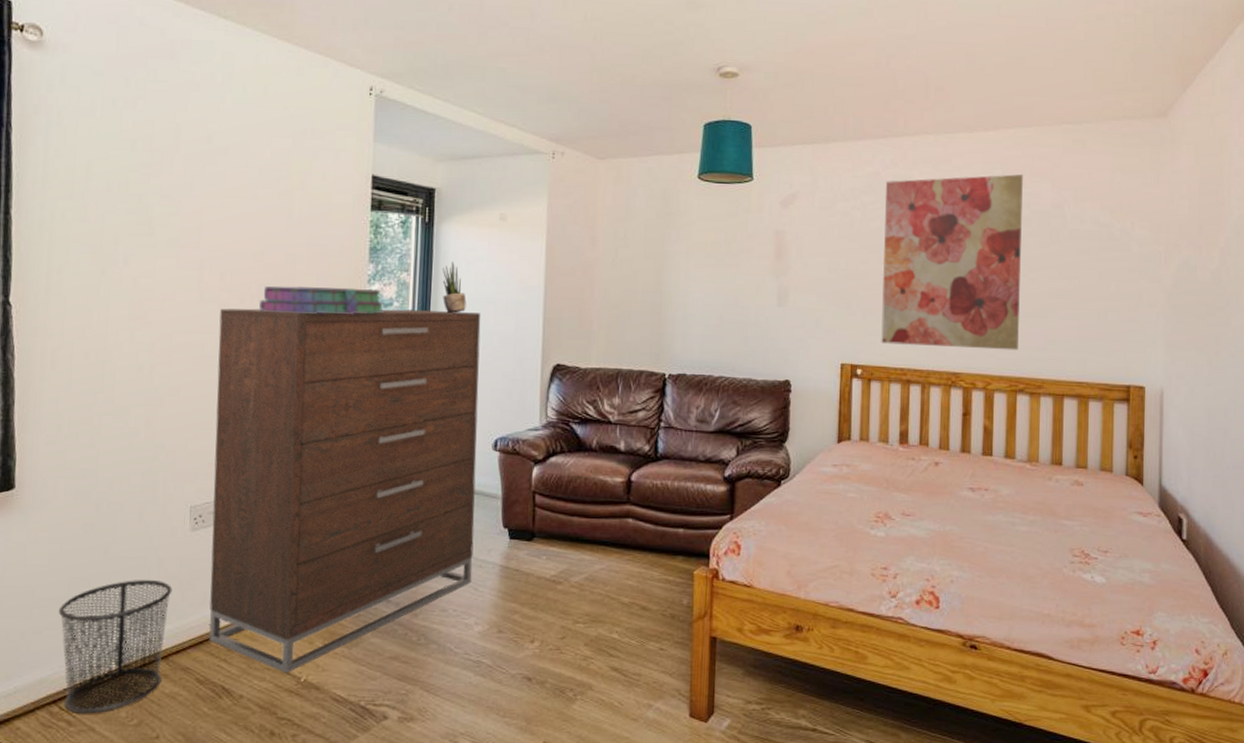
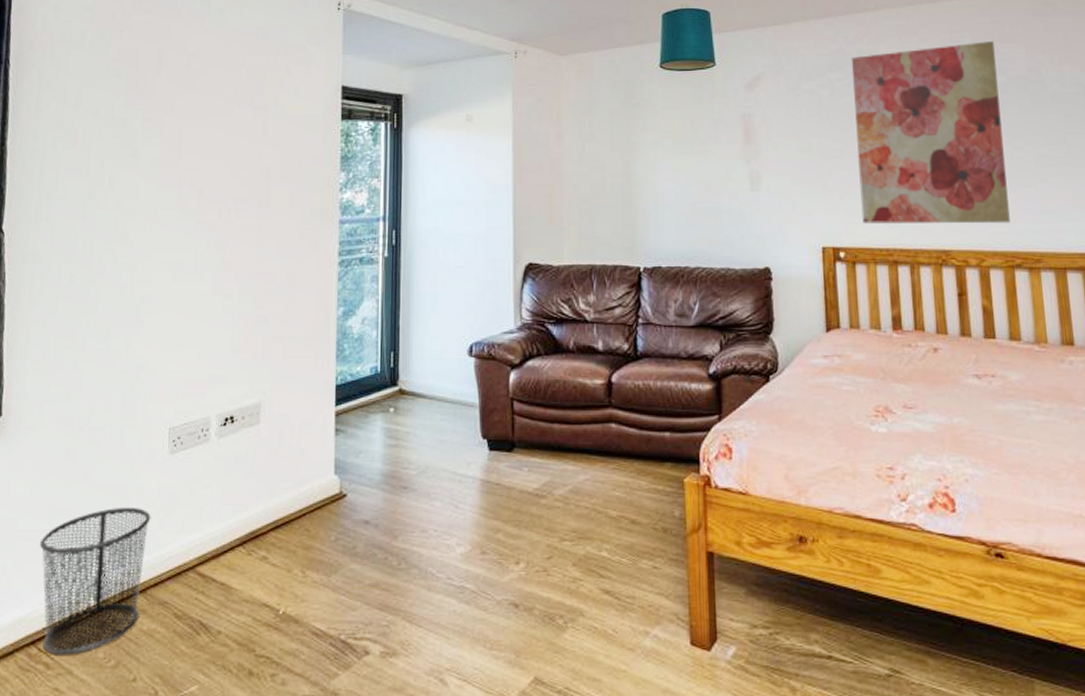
dresser: present [209,308,481,674] -> none [187,215,453,606]
stack of books: present [259,285,384,314] -> none [236,197,356,226]
potted plant: present [442,262,466,313] -> none [411,166,436,217]

